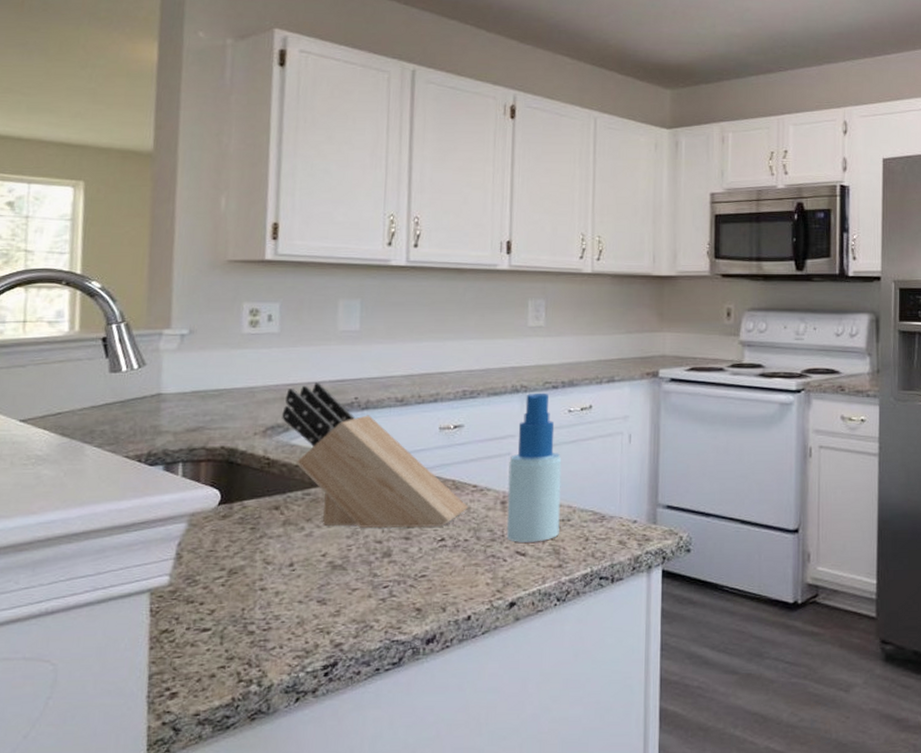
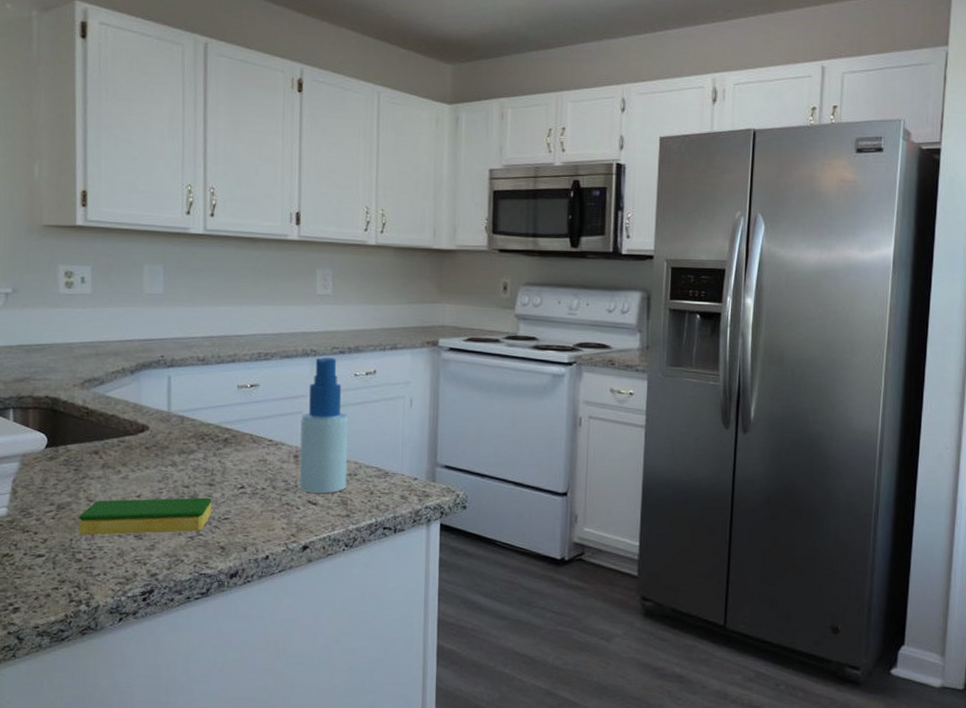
dish sponge: none [252,553,407,604] -> present [79,497,211,536]
knife block: present [282,382,468,528] -> none [97,341,264,476]

